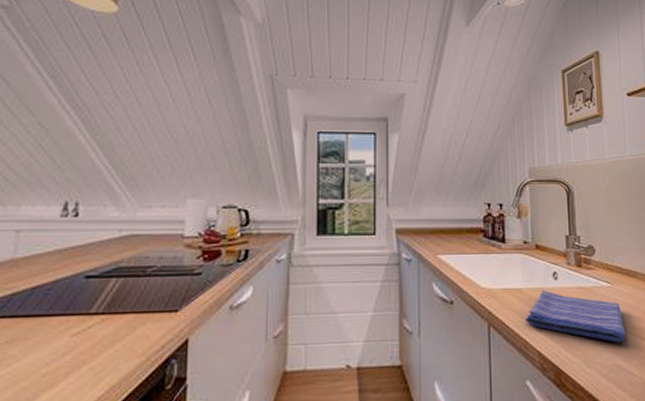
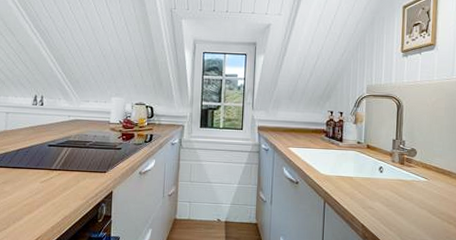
dish towel: present [526,290,626,342] -> none [354,180,436,224]

